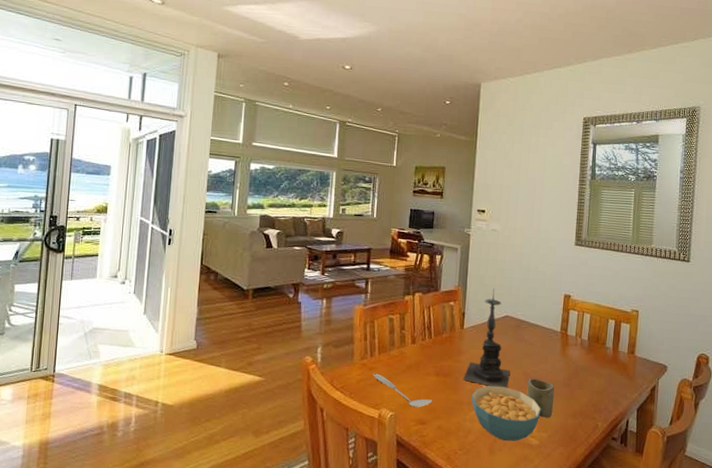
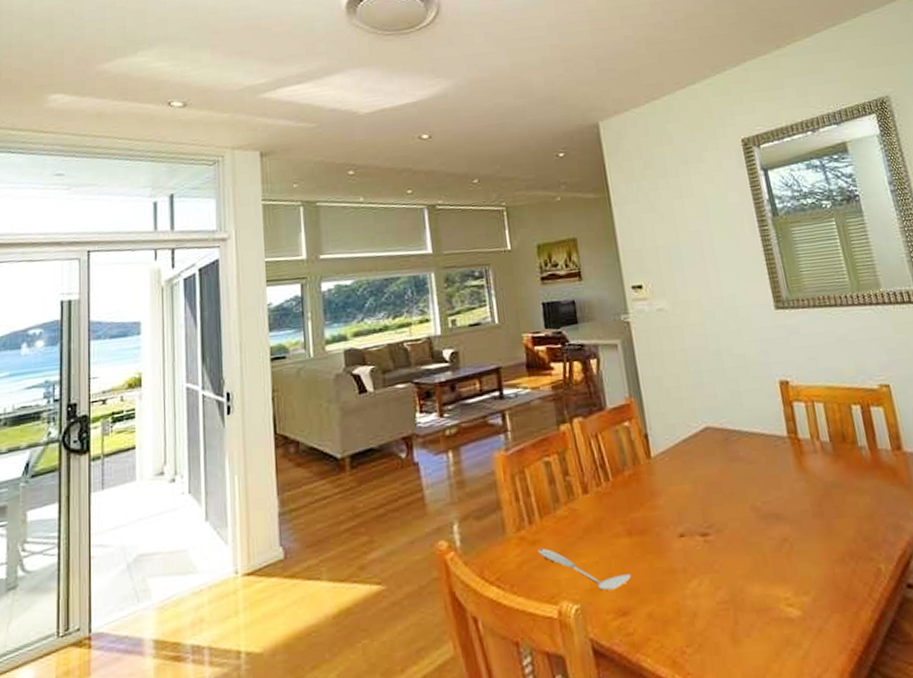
candle holder: present [463,288,510,388] -> none [667,391,734,538]
cereal bowl: present [471,385,541,441] -> none [685,533,793,619]
cup: present [527,378,555,418] -> none [760,513,810,572]

